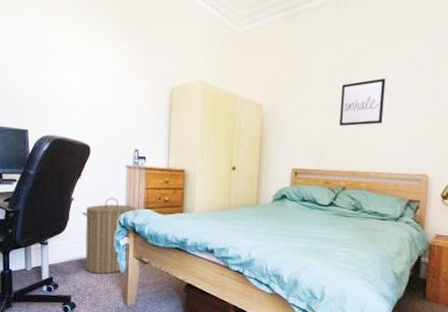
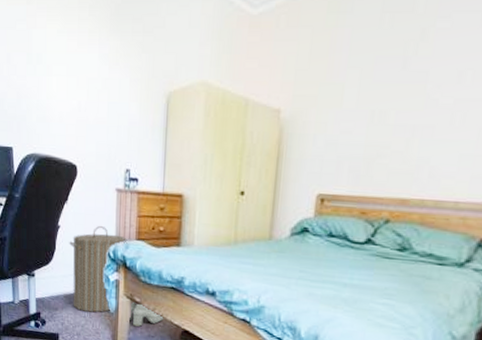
boots: none [136,263,170,284] -> present [127,302,164,327]
wall art: present [339,78,386,126] -> none [385,67,459,137]

